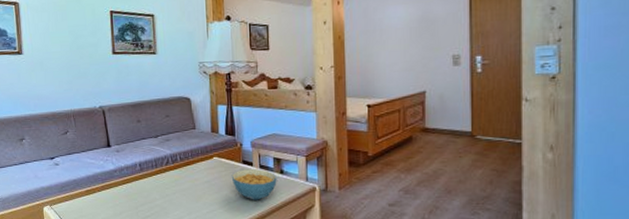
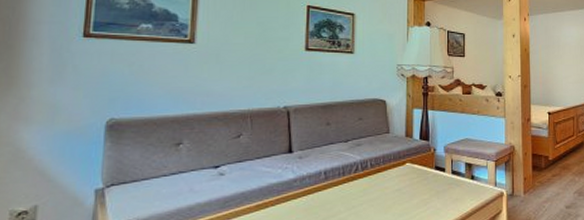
cereal bowl: present [231,169,277,200] -> none [423,175,468,209]

